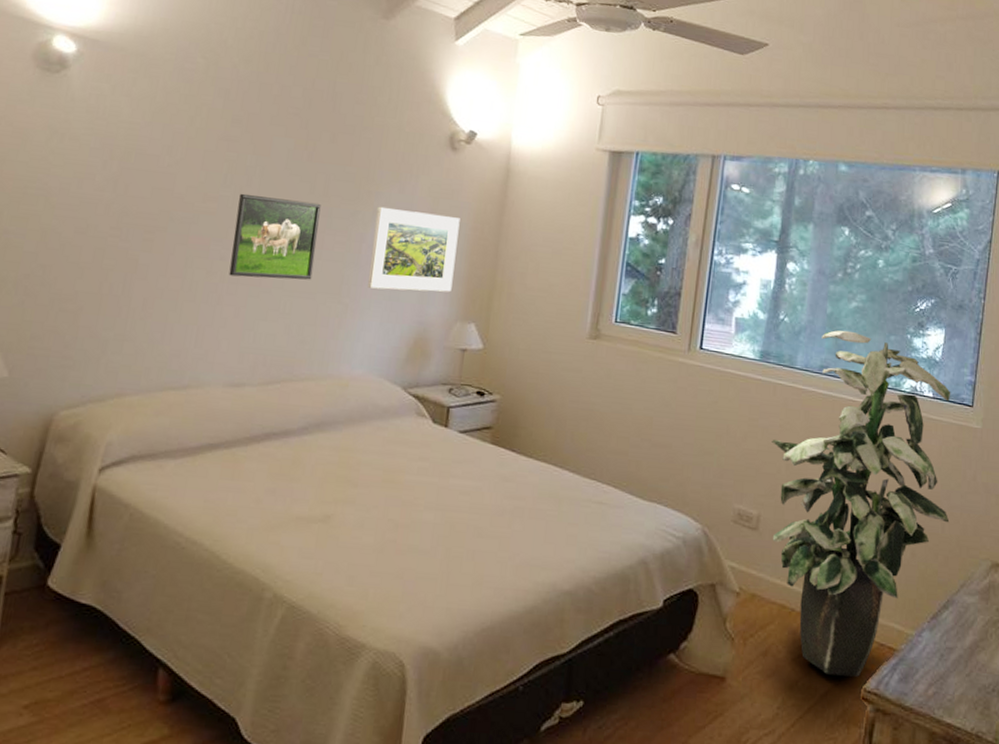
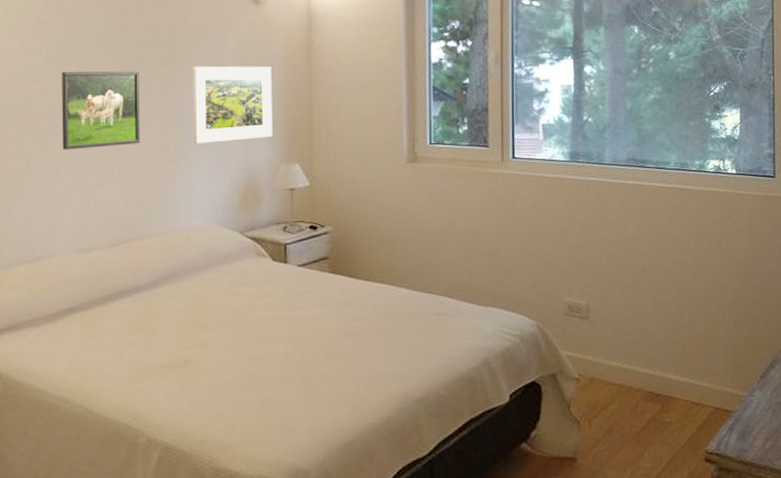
indoor plant: present [772,330,951,677] -> none [591,122,766,443]

